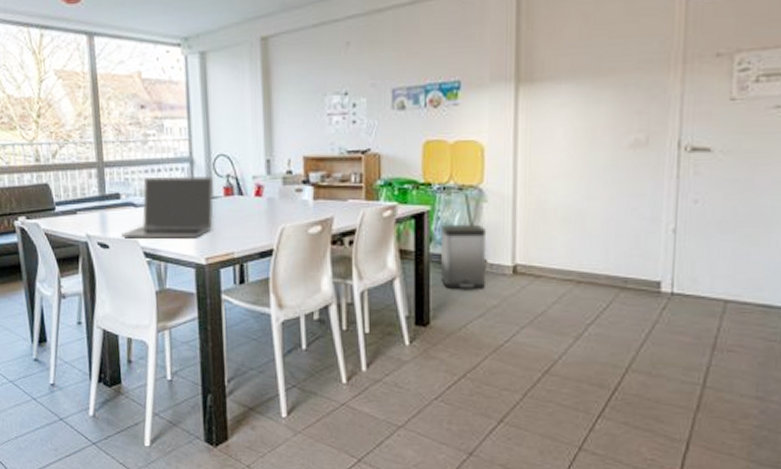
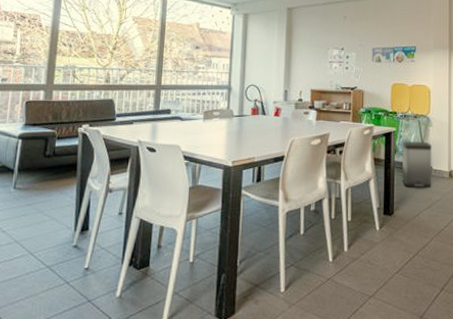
laptop: present [121,175,214,238] -> none [167,99,245,146]

